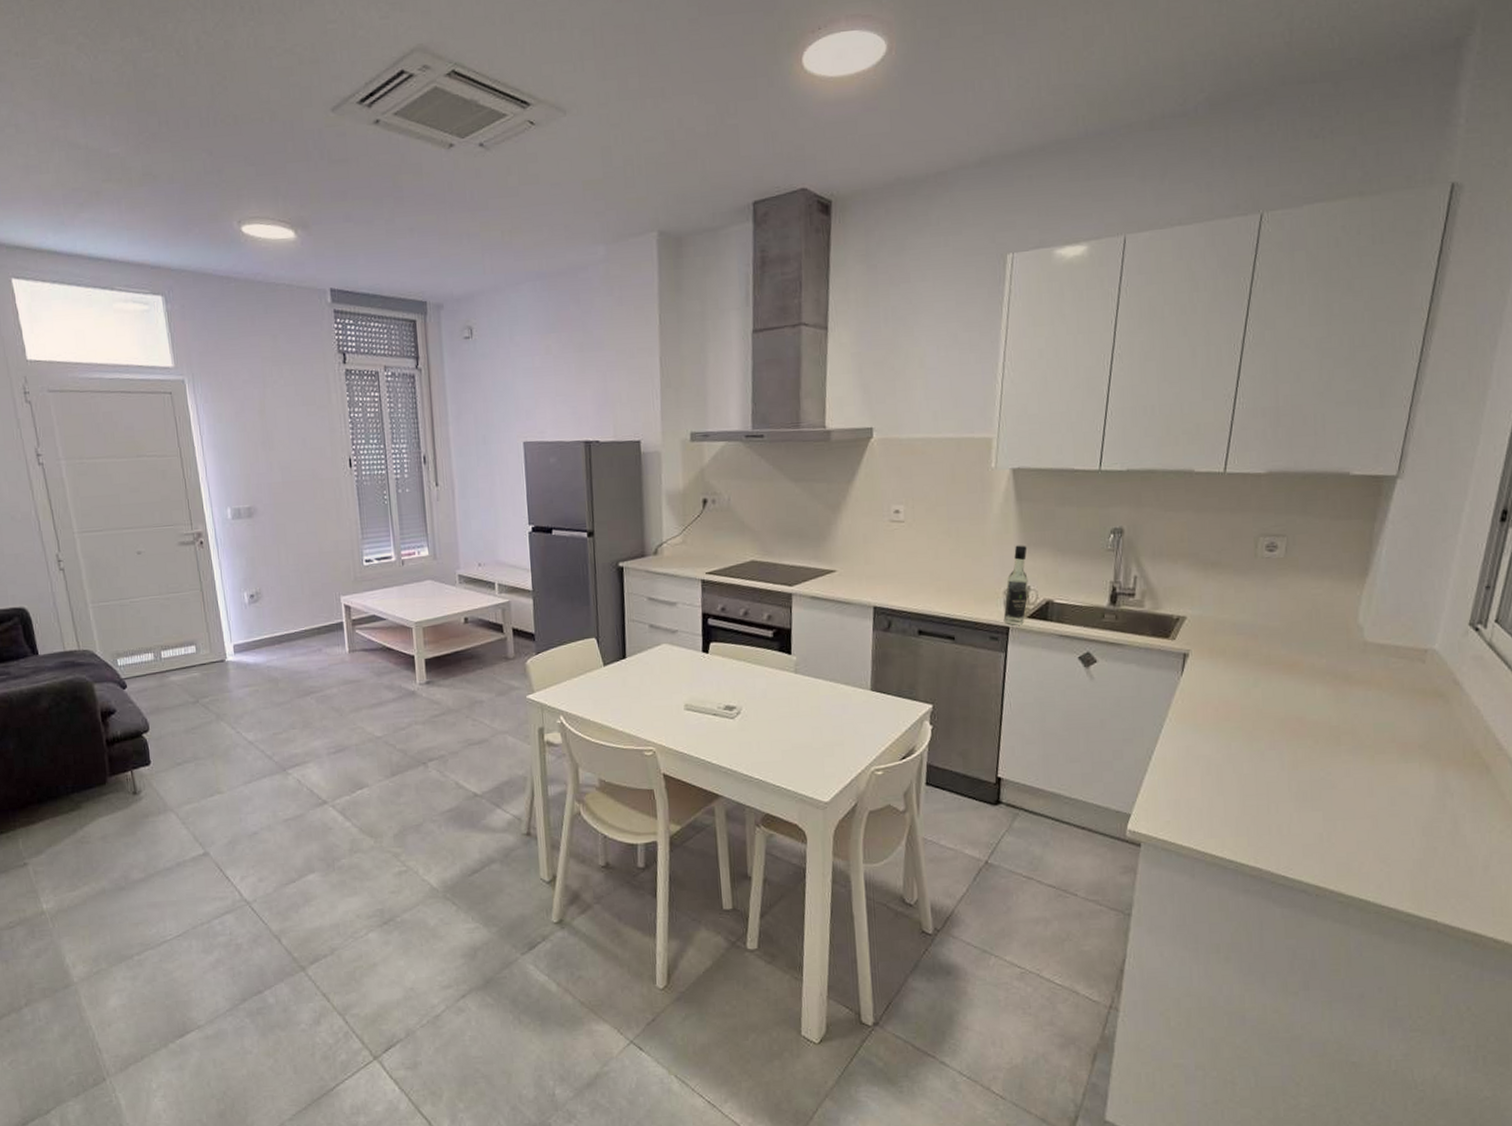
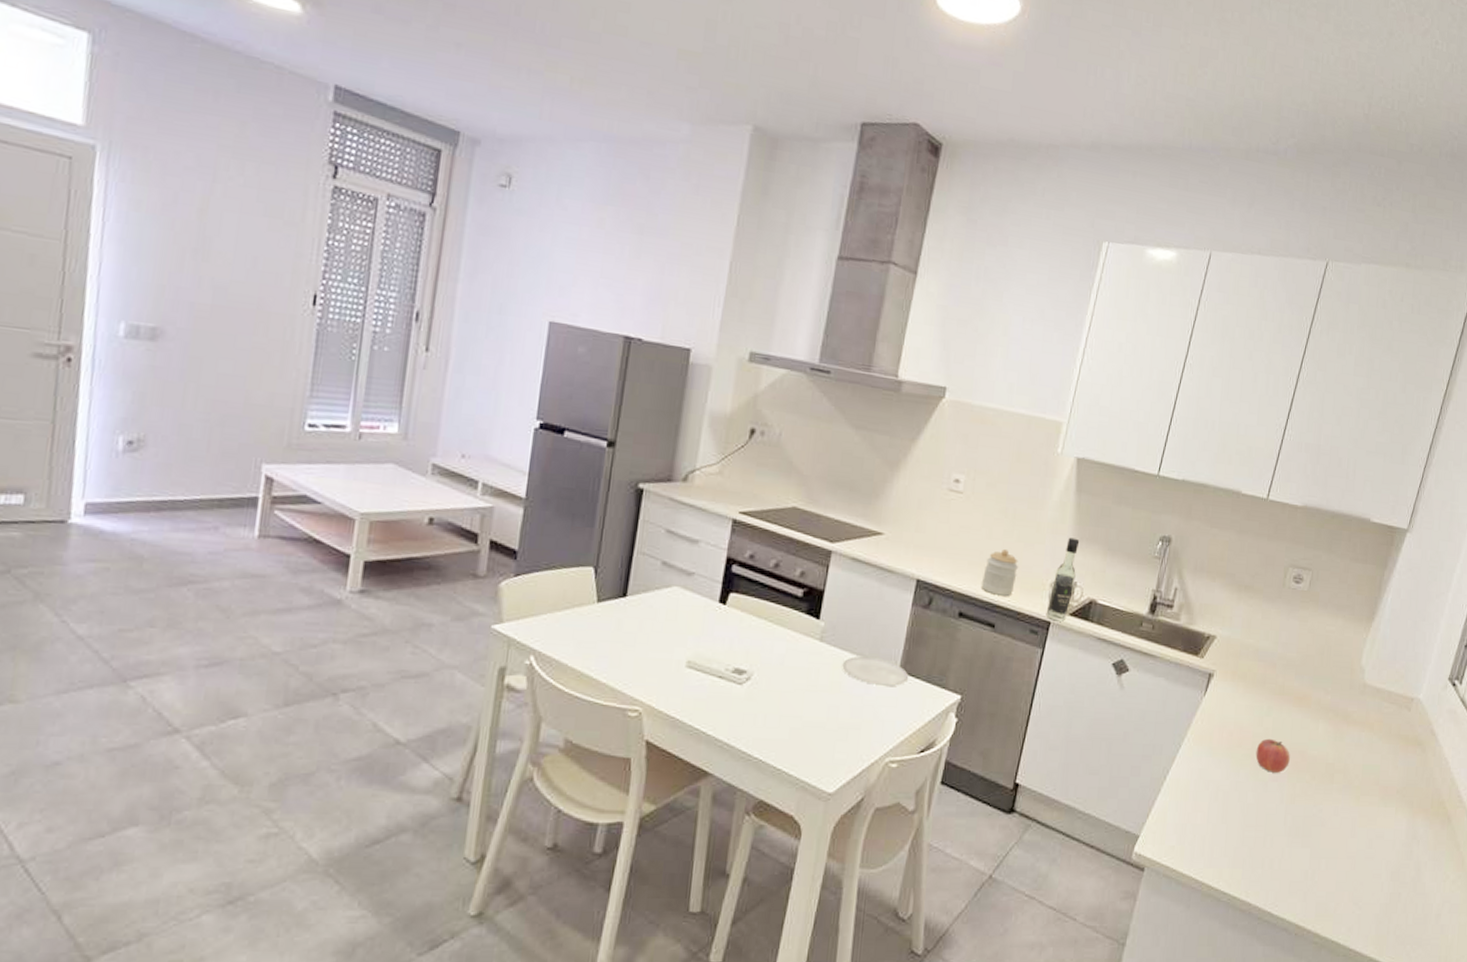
plate: none [818,680,881,705] -> present [842,656,909,686]
jar: none [935,566,970,610] -> present [981,548,1019,596]
fruit: none [1246,709,1287,742] -> present [1255,738,1290,773]

